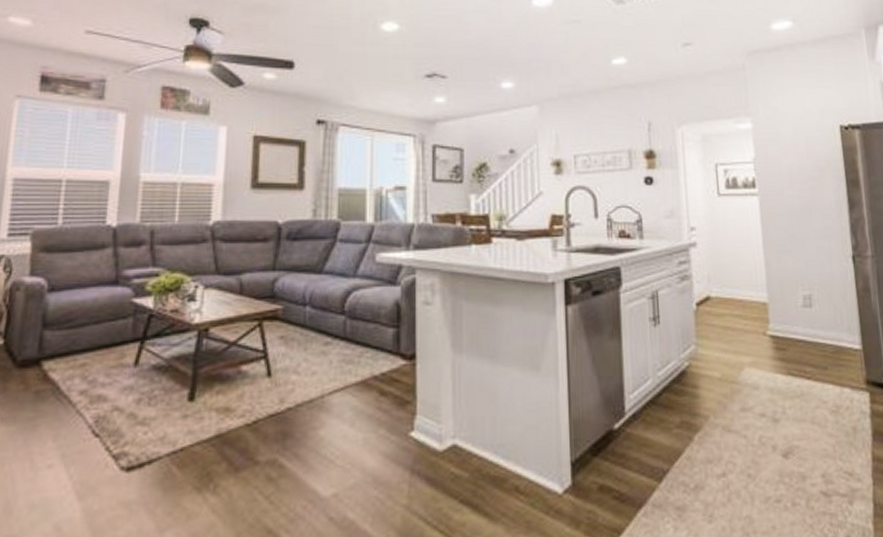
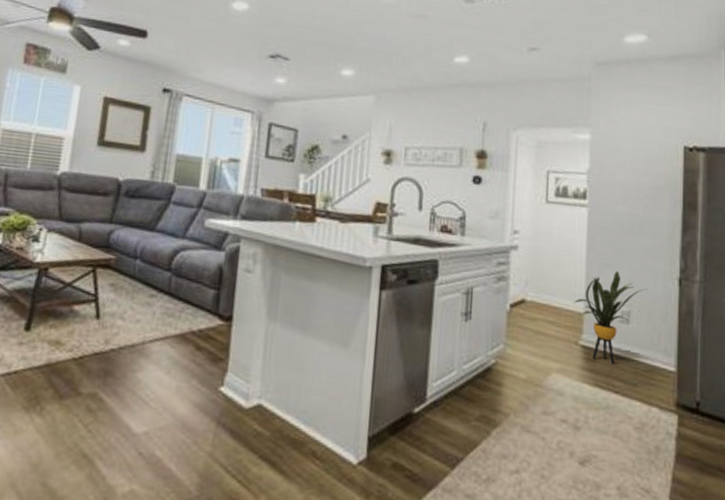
house plant: none [757,256,824,350] -> present [574,271,647,364]

